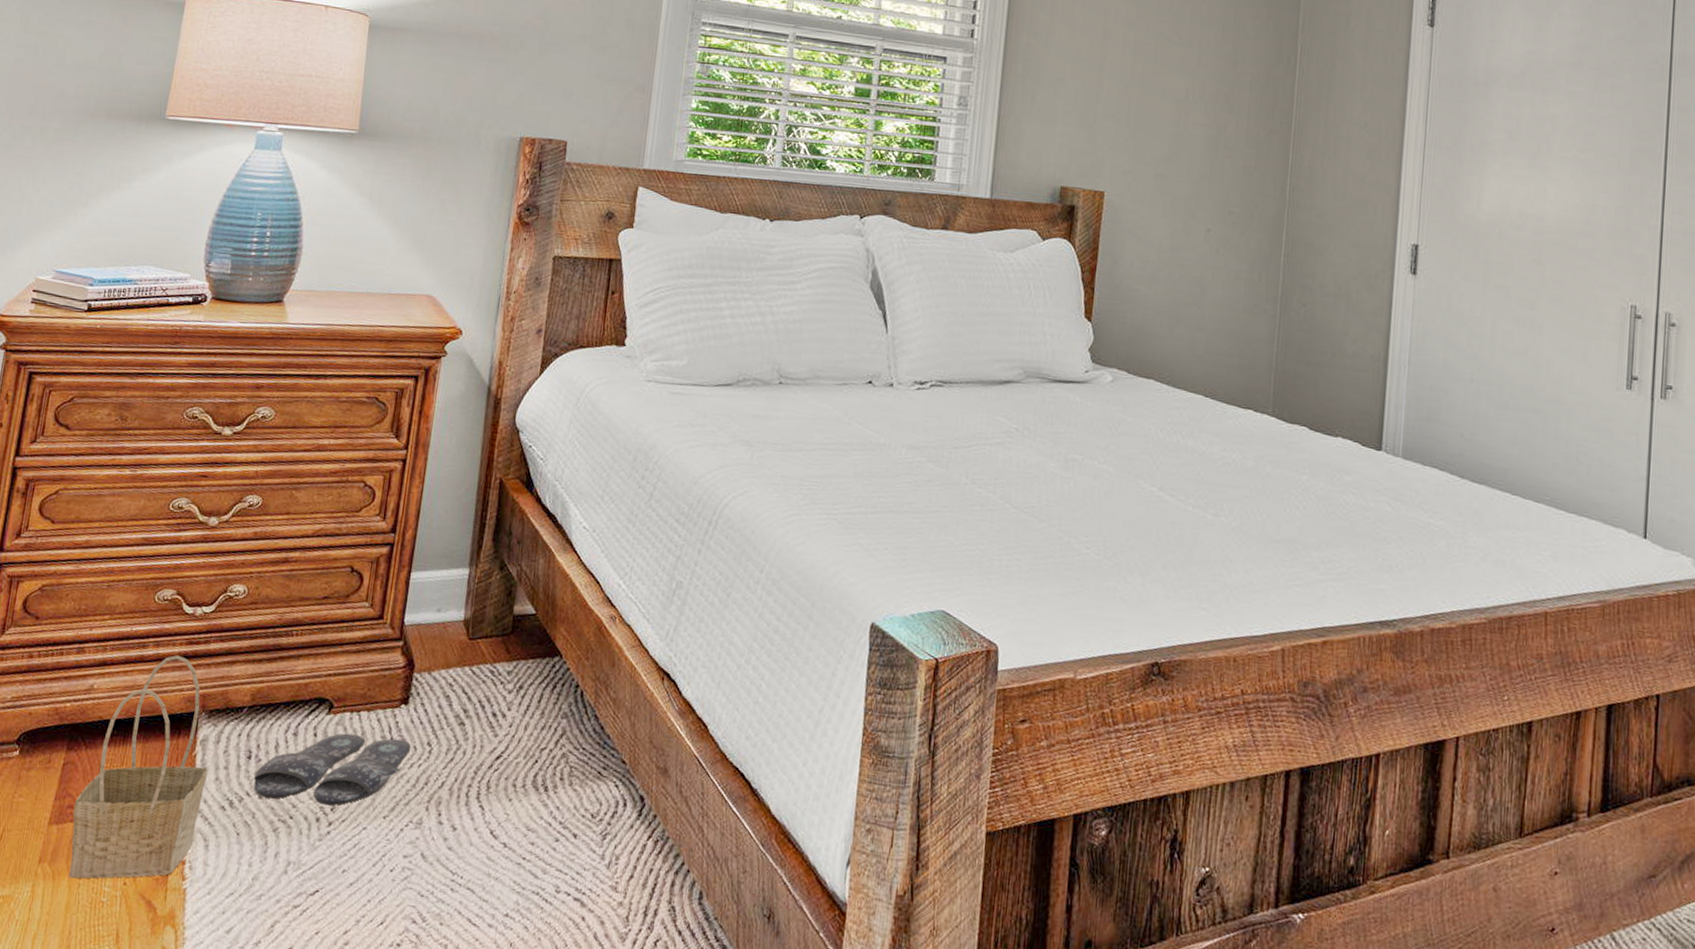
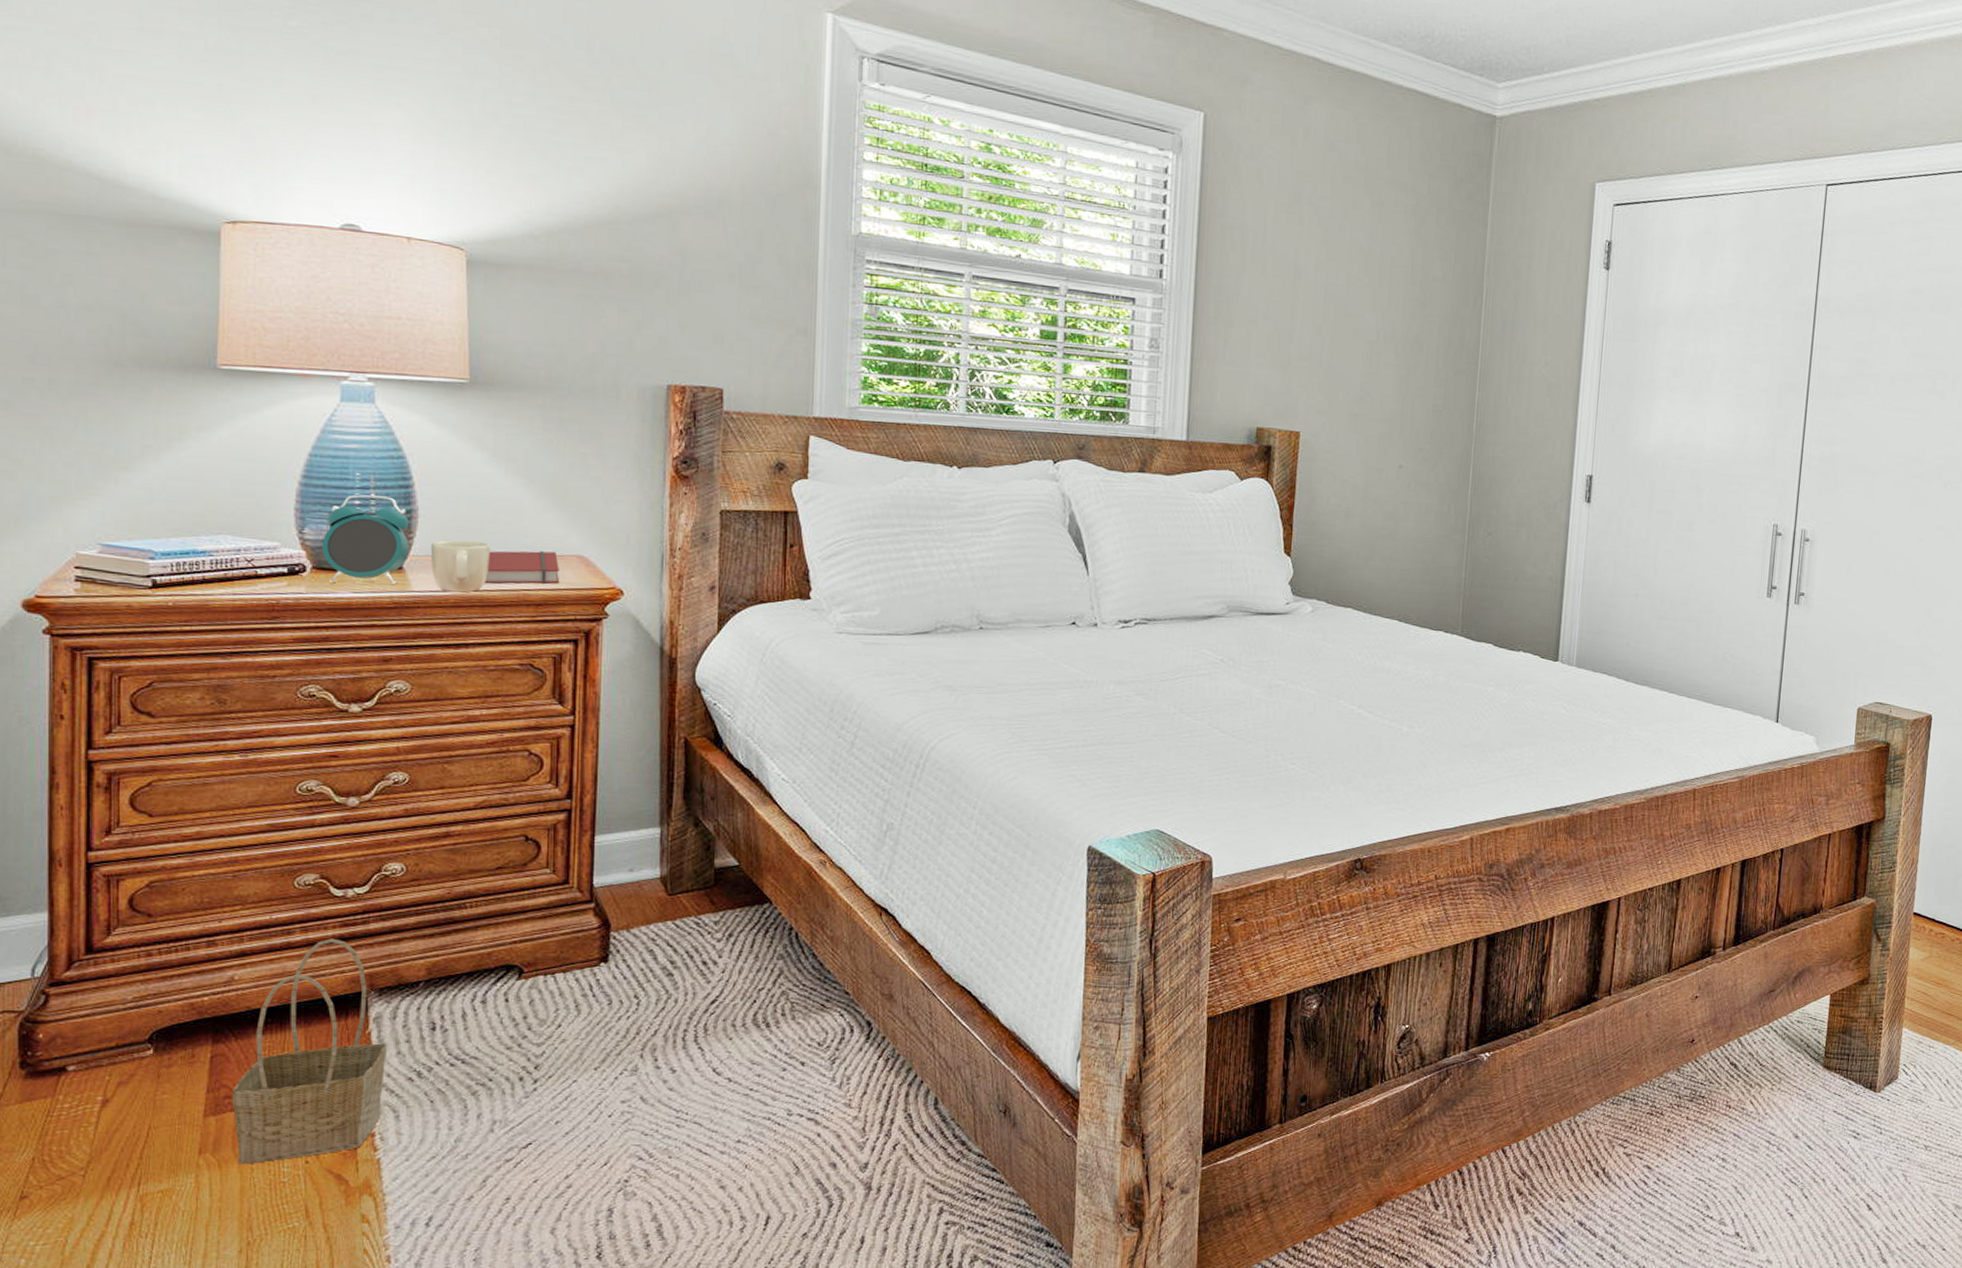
alarm clock: none [221,232,294,318] -> present [322,494,409,586]
slippers: present [253,733,411,806] -> none [442,995,617,1065]
mug: none [306,276,357,327] -> present [430,540,491,593]
book: none [348,288,411,322] -> present [485,551,559,585]

